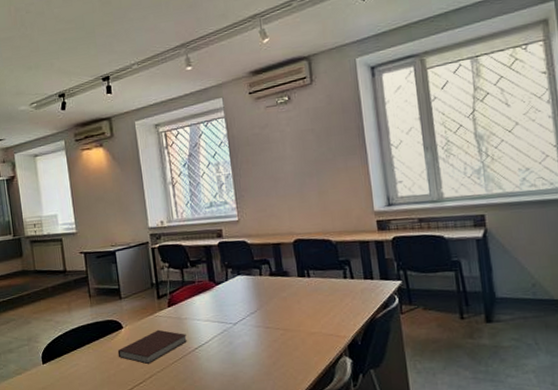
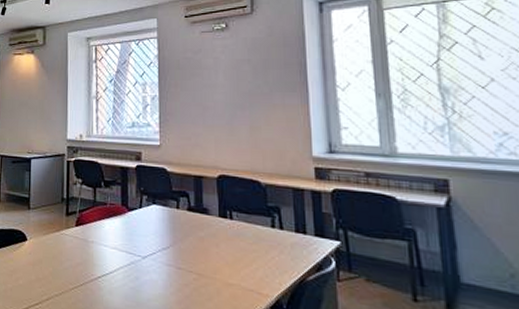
notebook: present [117,329,187,365] -> none [18,248,91,285]

